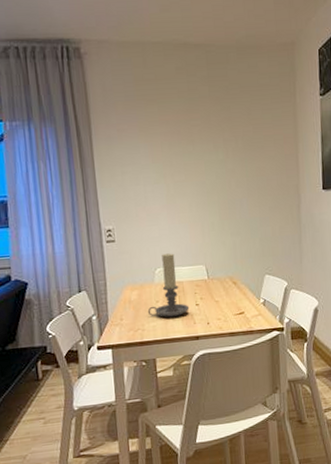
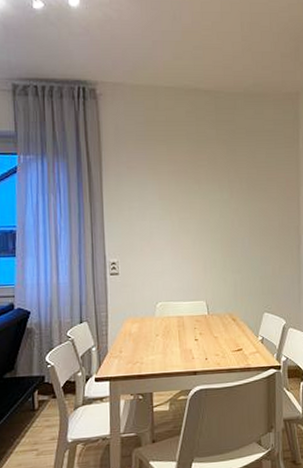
candle holder: present [147,253,190,318] -> none [147,288,189,352]

